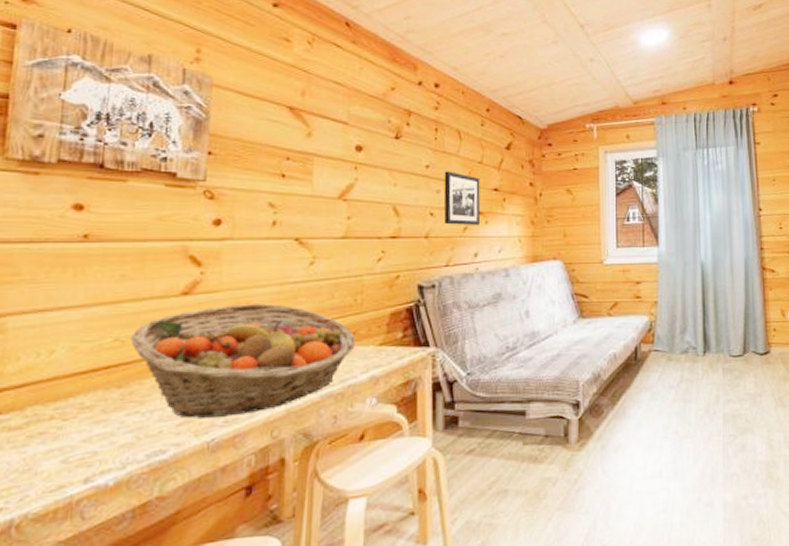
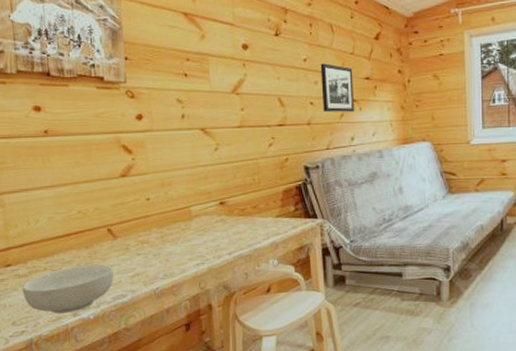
cereal bowl: none [10,409,153,481] -> present [22,264,114,314]
fruit basket: present [130,302,355,419] -> none [89,182,257,272]

